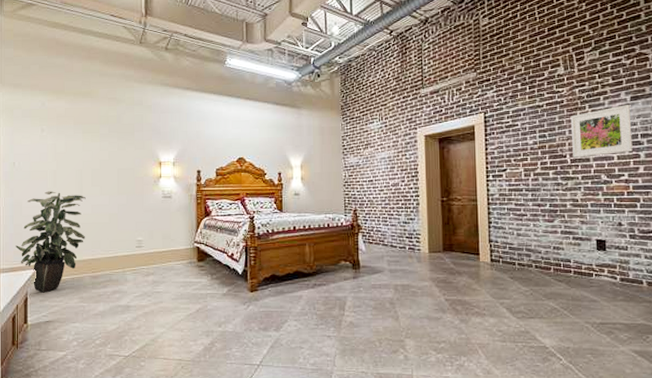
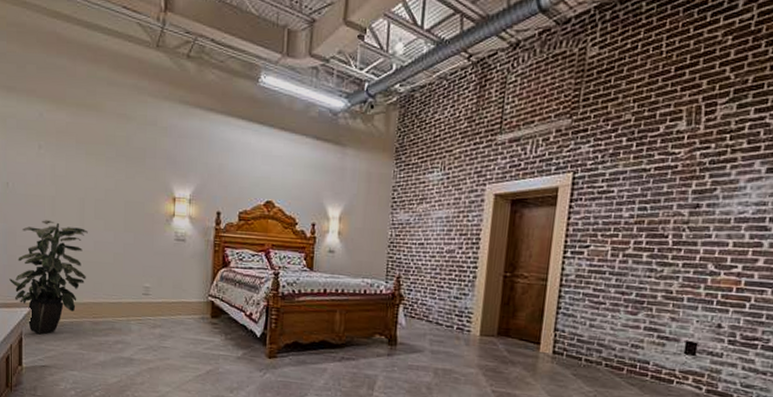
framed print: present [570,105,633,158] -> none [676,178,763,240]

